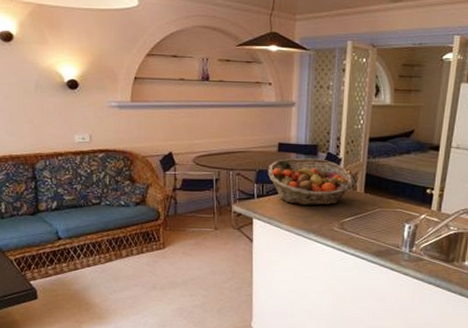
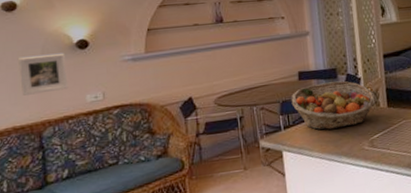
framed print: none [15,89,59,128] -> present [19,53,68,96]

